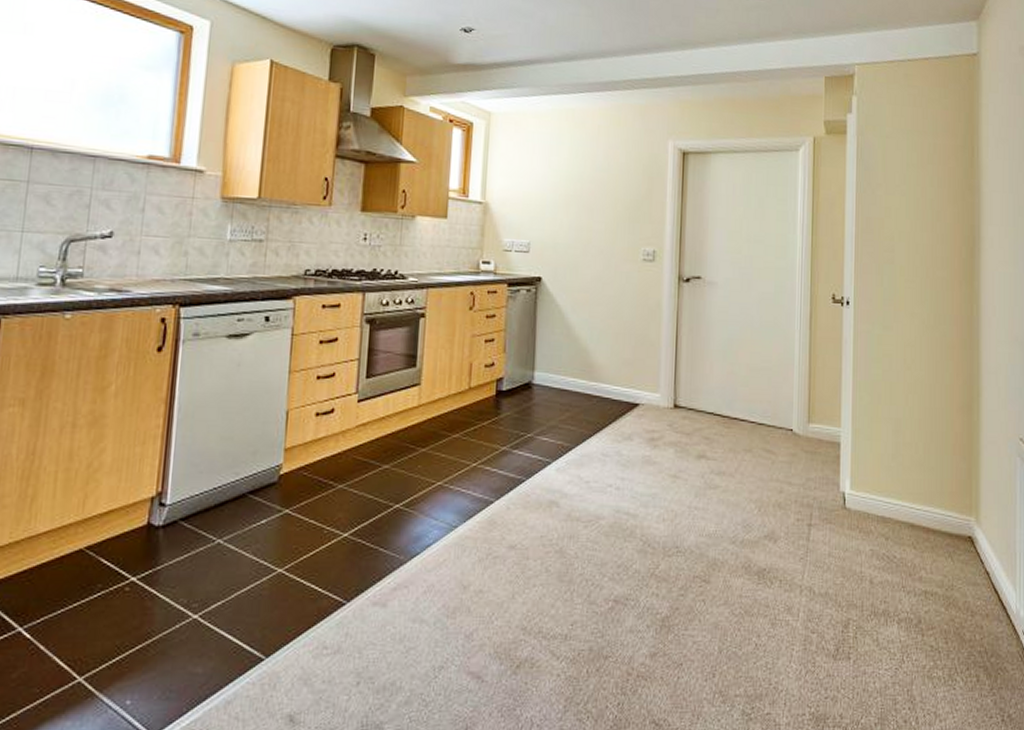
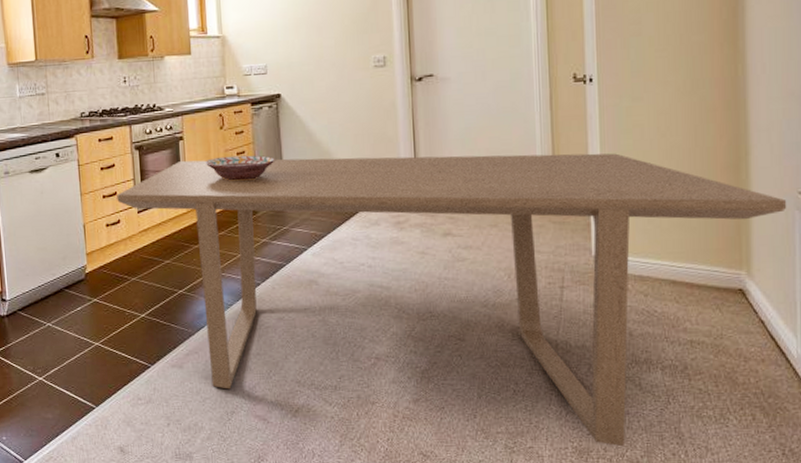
dining table: none [334,343,1011,713] -> present [117,153,787,447]
decorative bowl: none [446,342,527,374] -> present [205,155,275,181]

